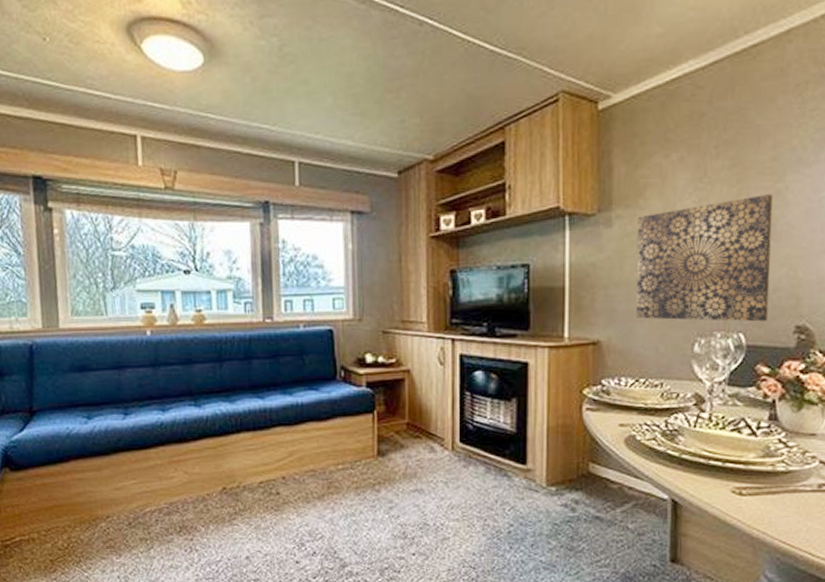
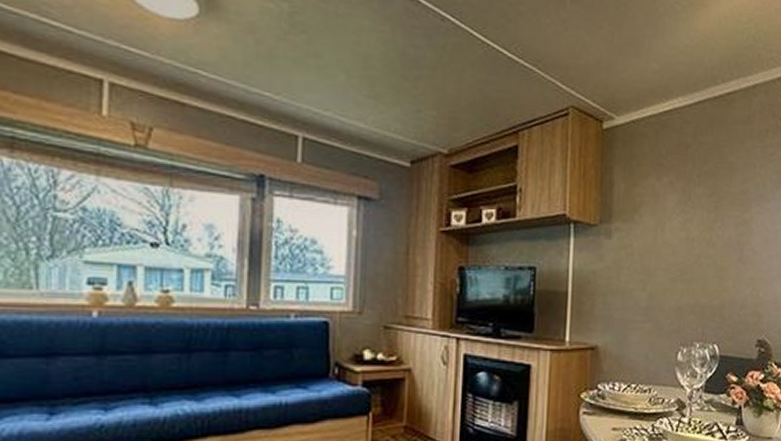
wall art: present [636,194,774,322] -> none [630,222,742,335]

